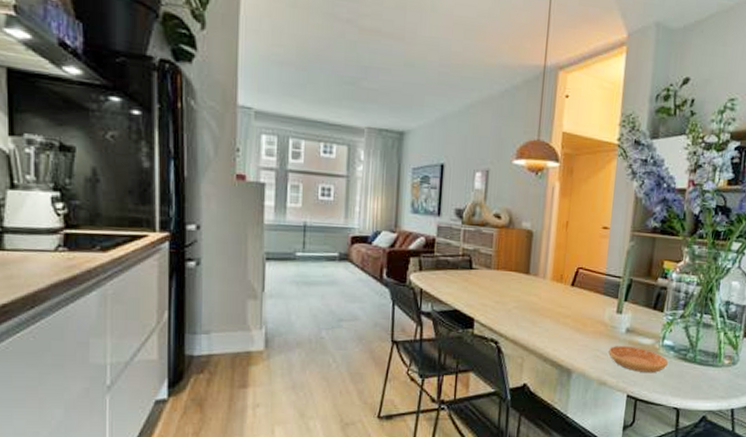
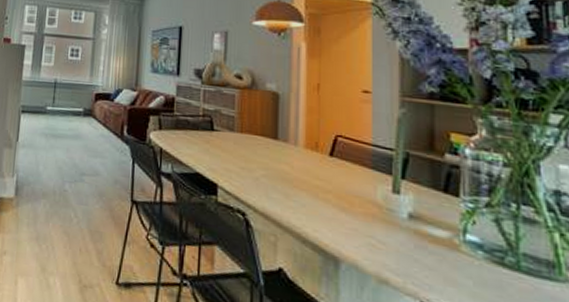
saucer: present [608,345,668,374] -> none [387,234,476,278]

